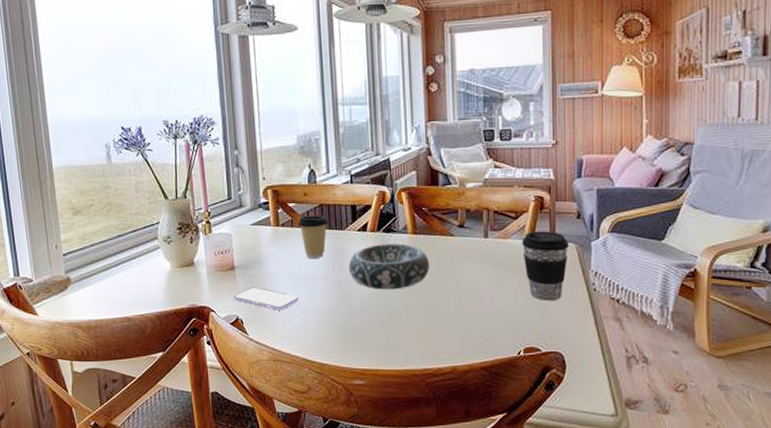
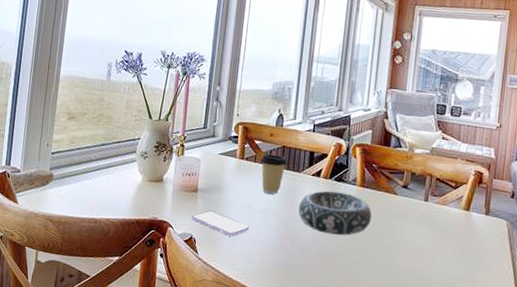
coffee cup: present [522,231,569,301] -> none [457,202,501,271]

